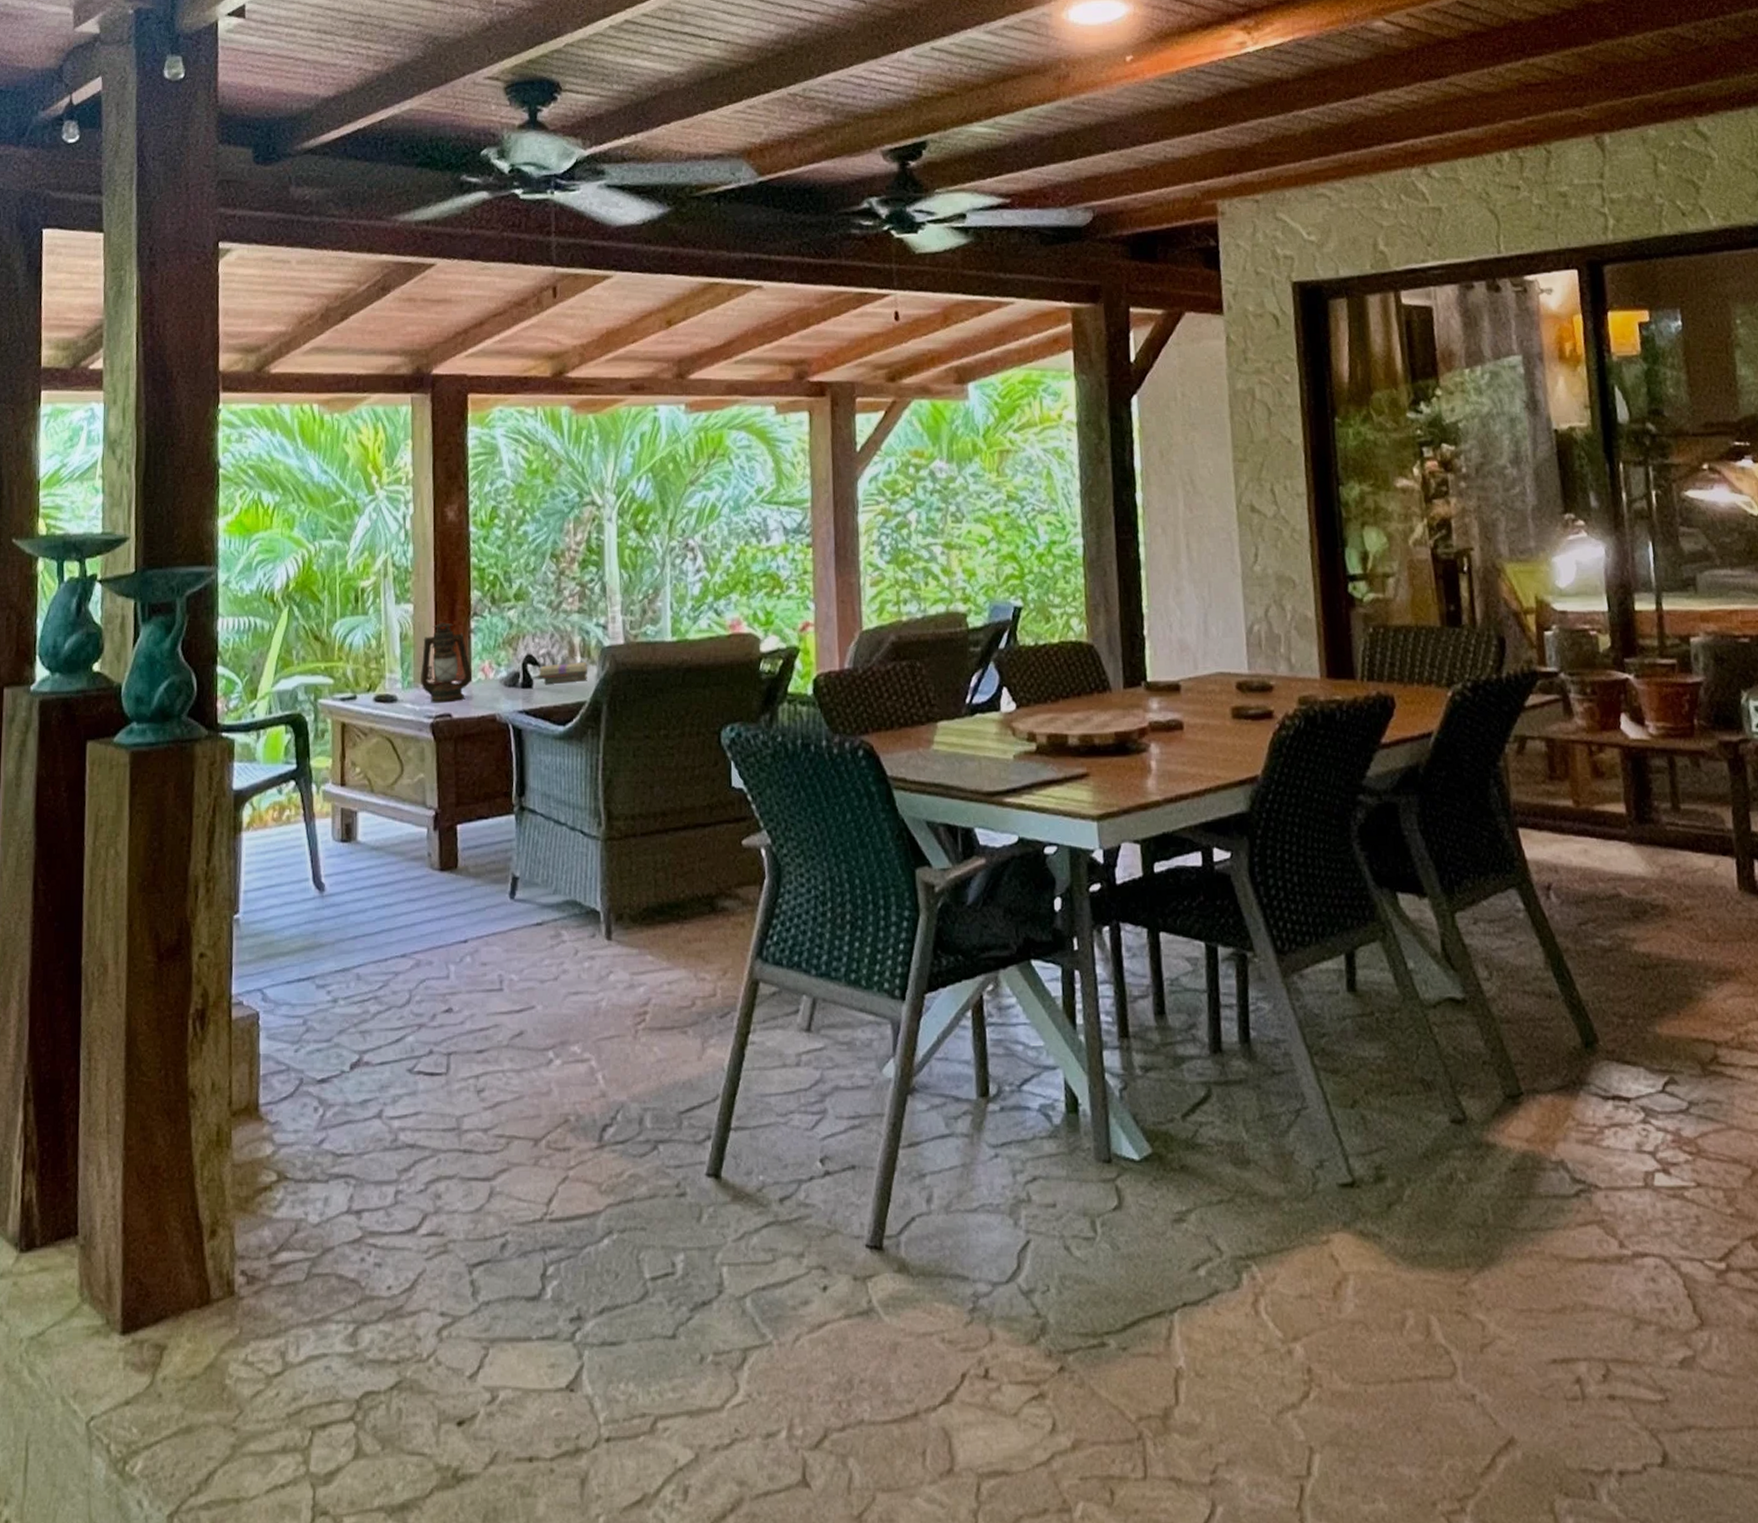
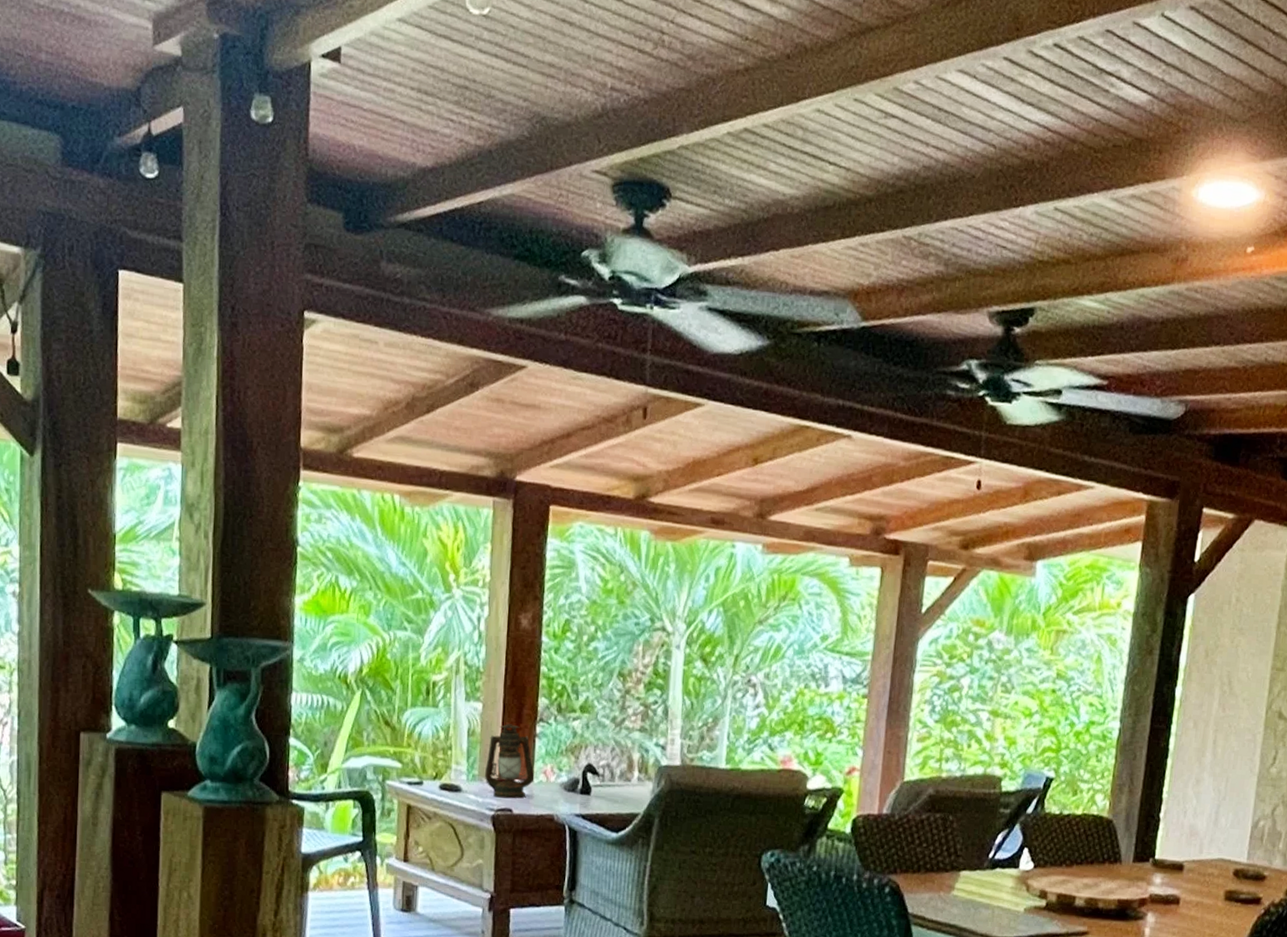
books: present [538,662,588,684] -> none [596,775,645,795]

